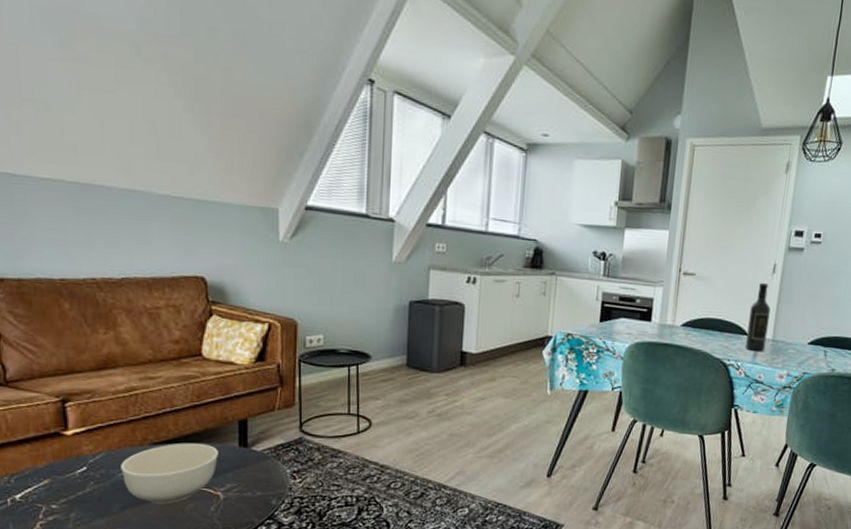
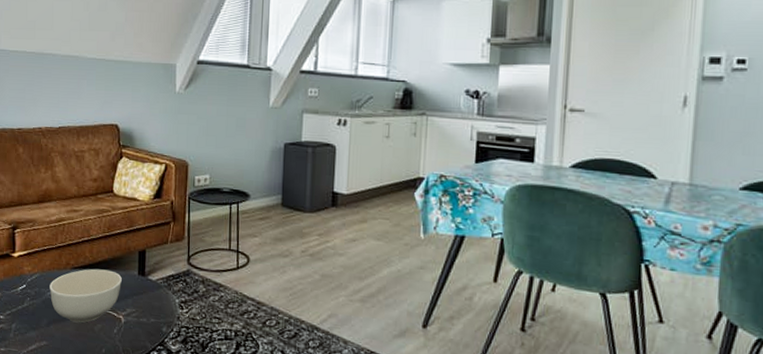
wine bottle: present [745,283,771,352] -> none [654,119,684,198]

